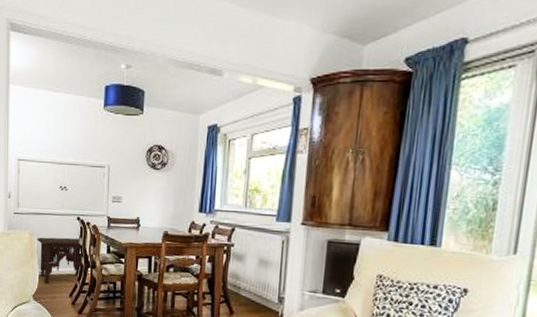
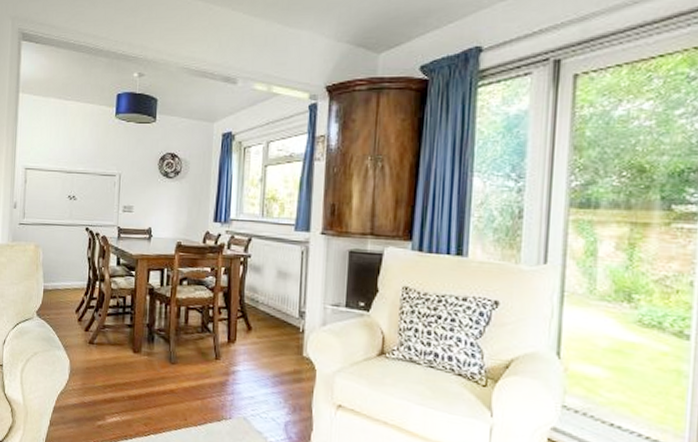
side table: present [37,237,81,284] -> none [43,249,89,299]

